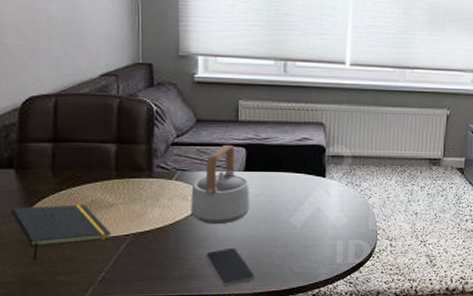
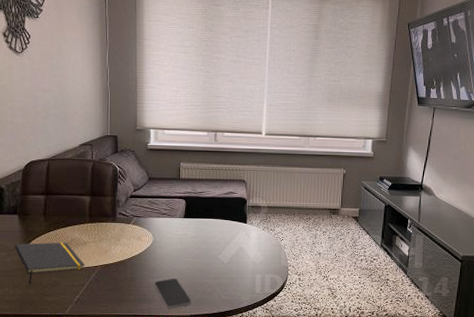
teapot: present [191,145,250,225] -> none [144,198,189,260]

